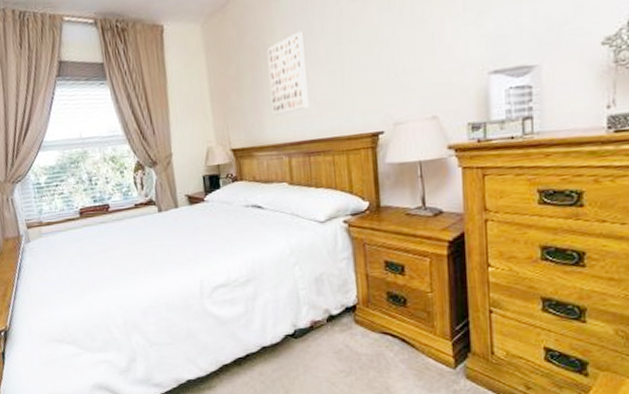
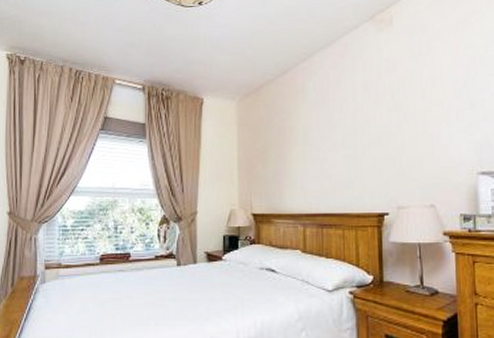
wall art: present [266,31,309,116] -> none [291,119,325,188]

